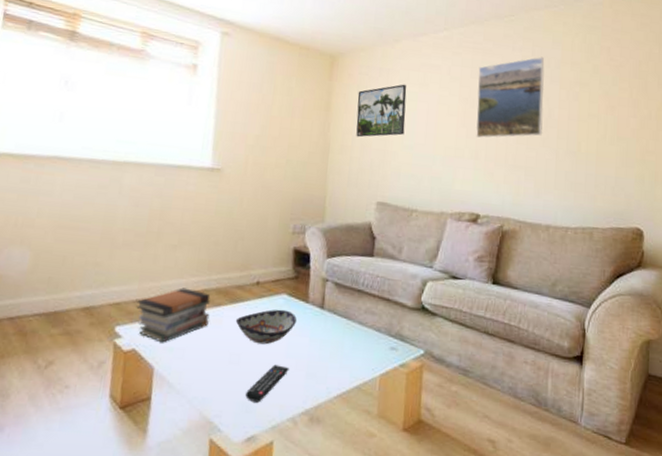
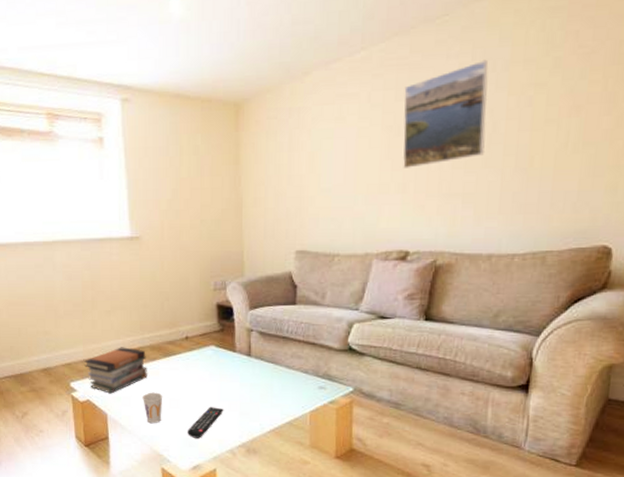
cup: none [199,343,223,382] -> present [143,392,163,423]
decorative bowl: present [235,309,297,345] -> none [170,359,226,391]
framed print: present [356,84,407,138] -> none [267,121,322,187]

